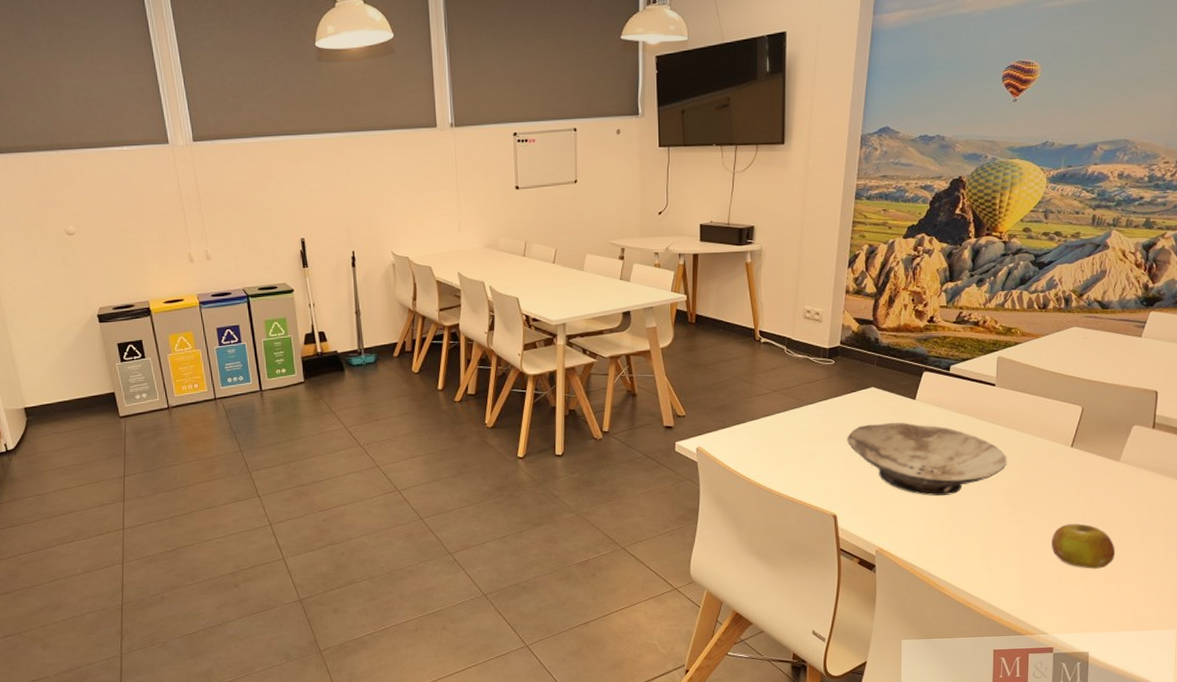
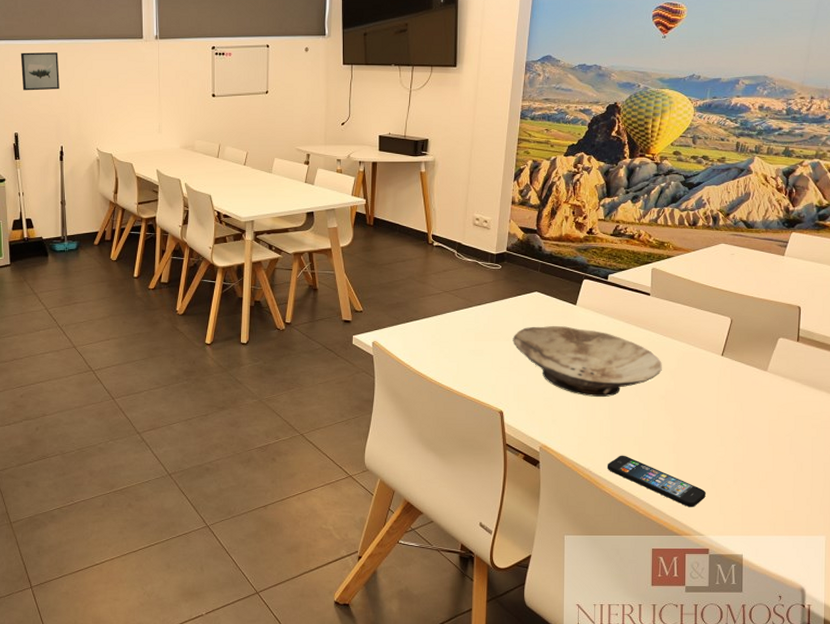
wall art: none [302,147,347,191] -> present [20,52,59,91]
smartphone: none [947,555,1051,606] -> present [607,455,706,508]
fruit: present [1051,524,1116,569] -> none [704,429,766,473]

